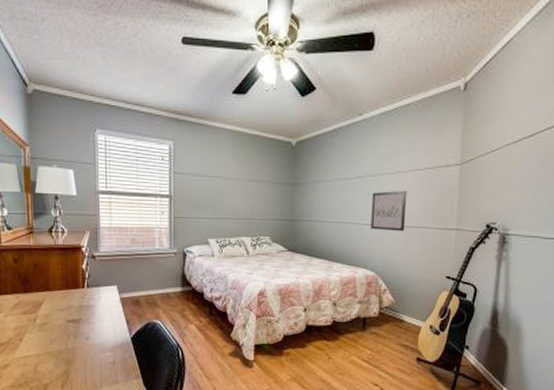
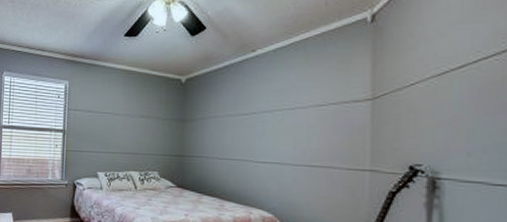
wall art: present [370,190,408,232] -> none [267,127,309,171]

